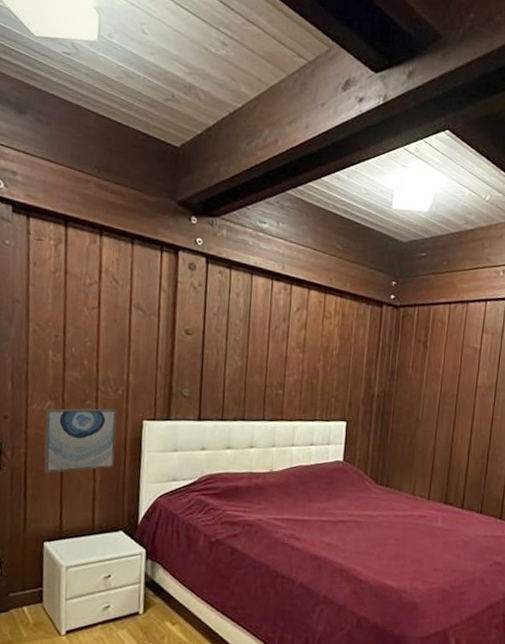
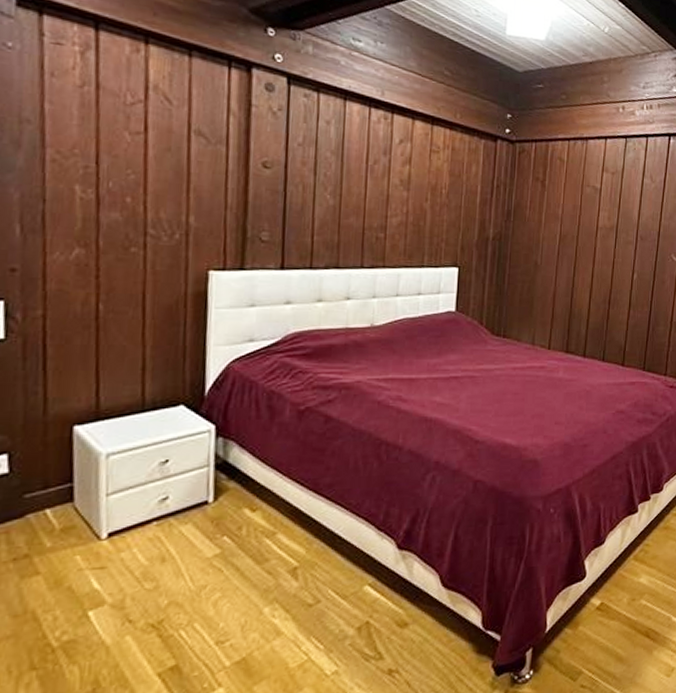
wall art: present [44,408,117,473] -> none [71,257,173,339]

